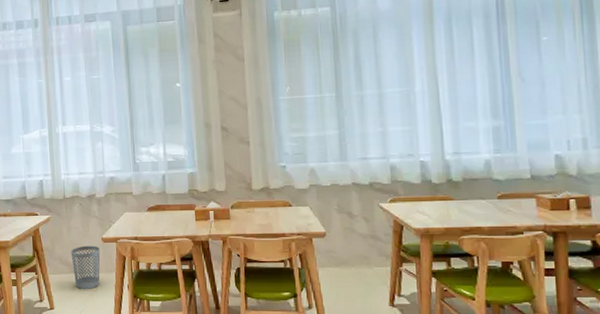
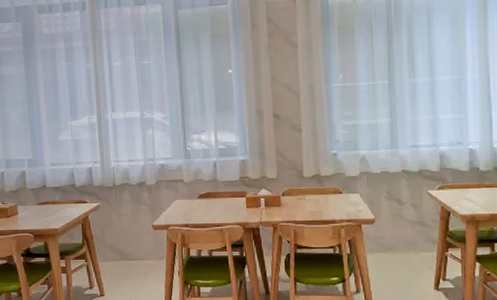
wastebasket: present [71,245,100,289] -> none [121,233,151,276]

